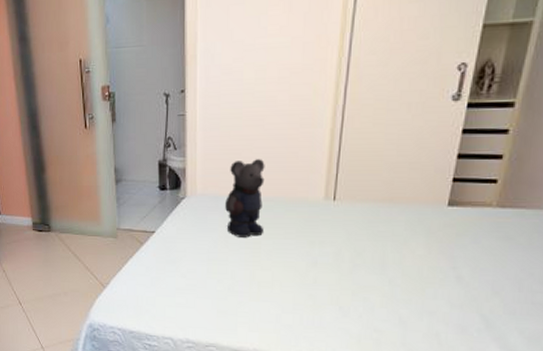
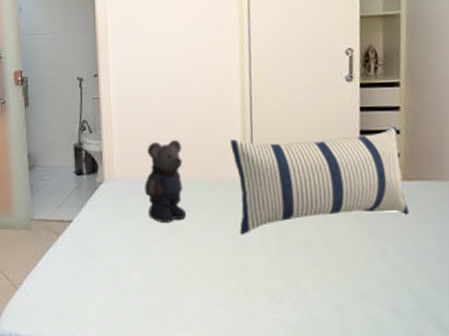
pillow: none [315,151,501,253] -> present [230,127,410,235]

